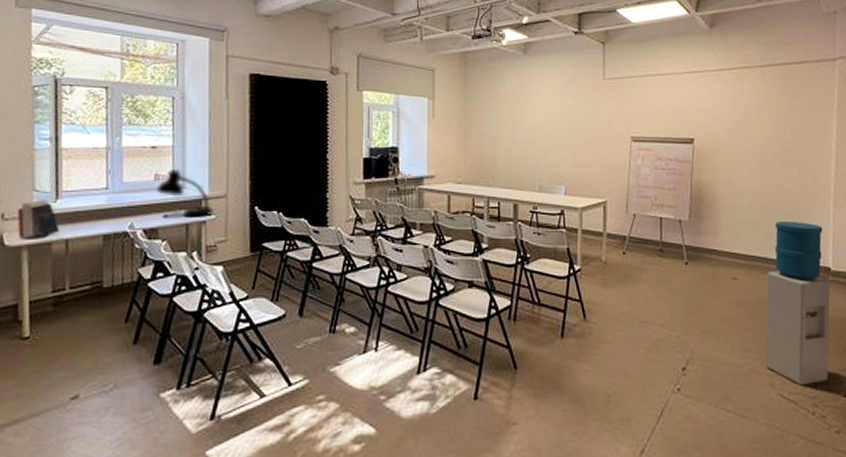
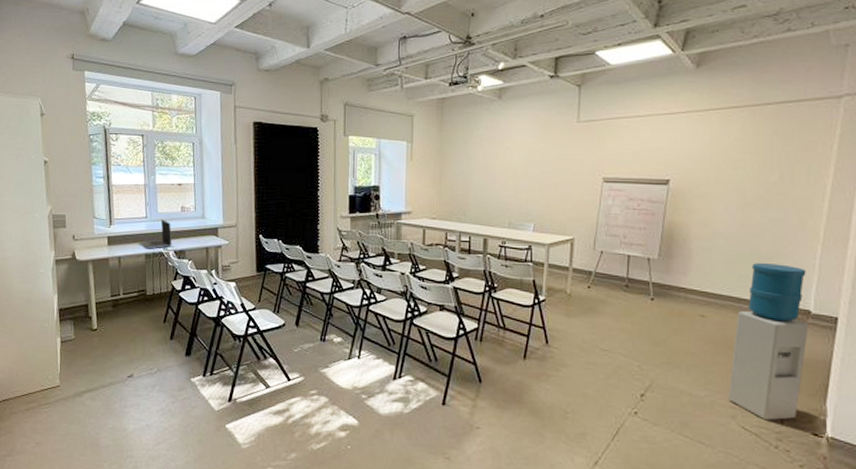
books: present [17,200,60,238] -> none [83,225,114,255]
laptop computer: none [95,191,141,228] -> present [139,219,172,249]
desk lamp: present [155,168,214,219] -> none [182,202,227,243]

